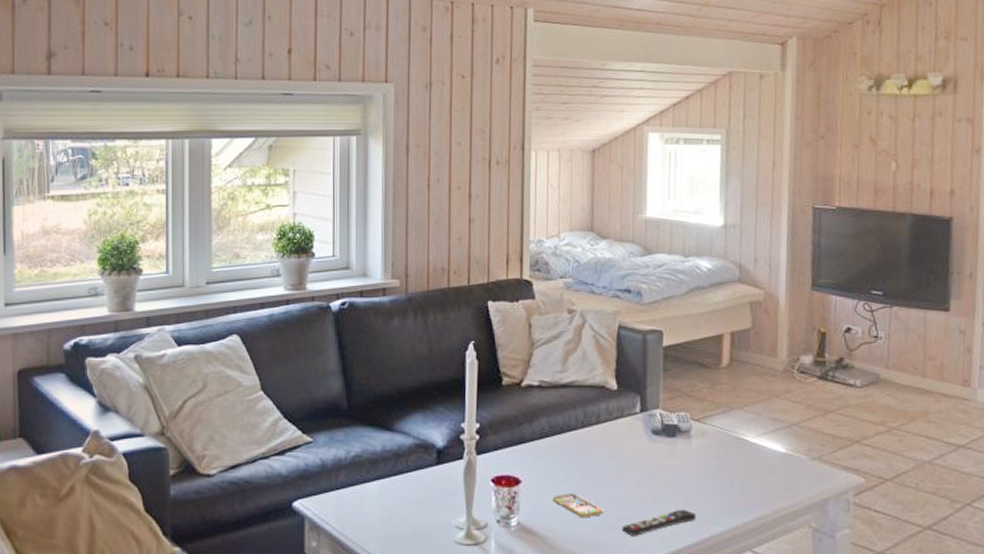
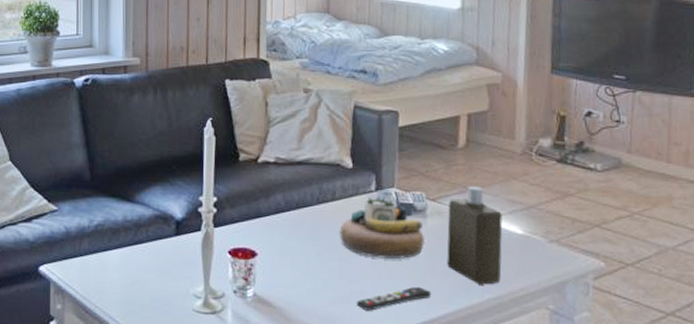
smartphone: present [552,493,604,518] -> none [288,267,339,292]
decorative bowl: none [605,417,689,481] -> present [340,195,424,259]
bottle: none [711,404,766,505] -> present [447,185,503,285]

